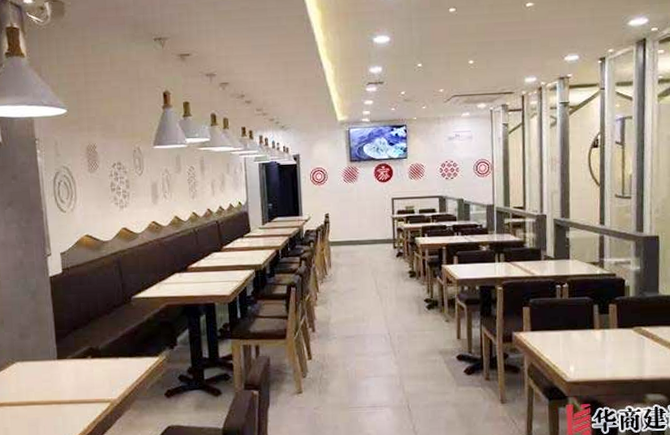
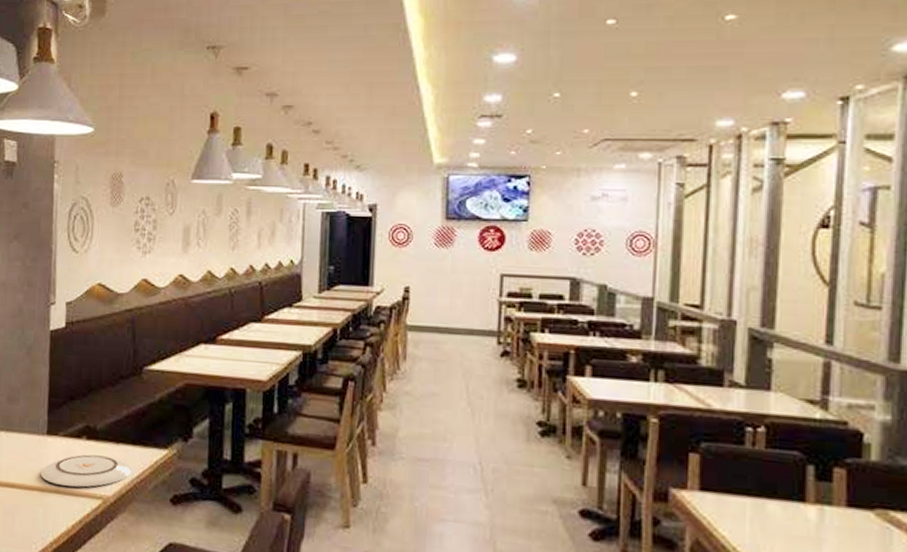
plate: none [56,369,132,397] -> present [40,454,132,488]

